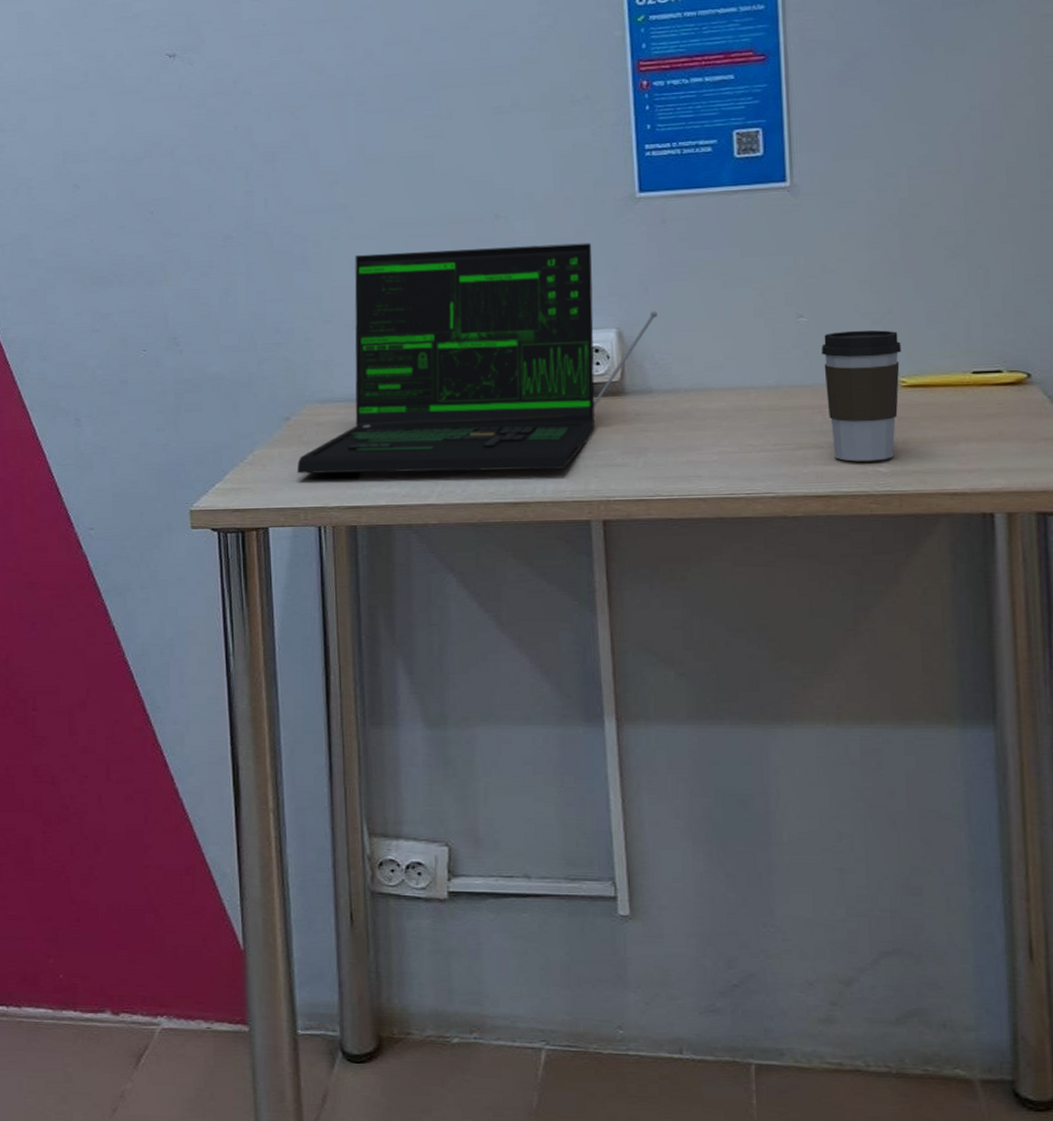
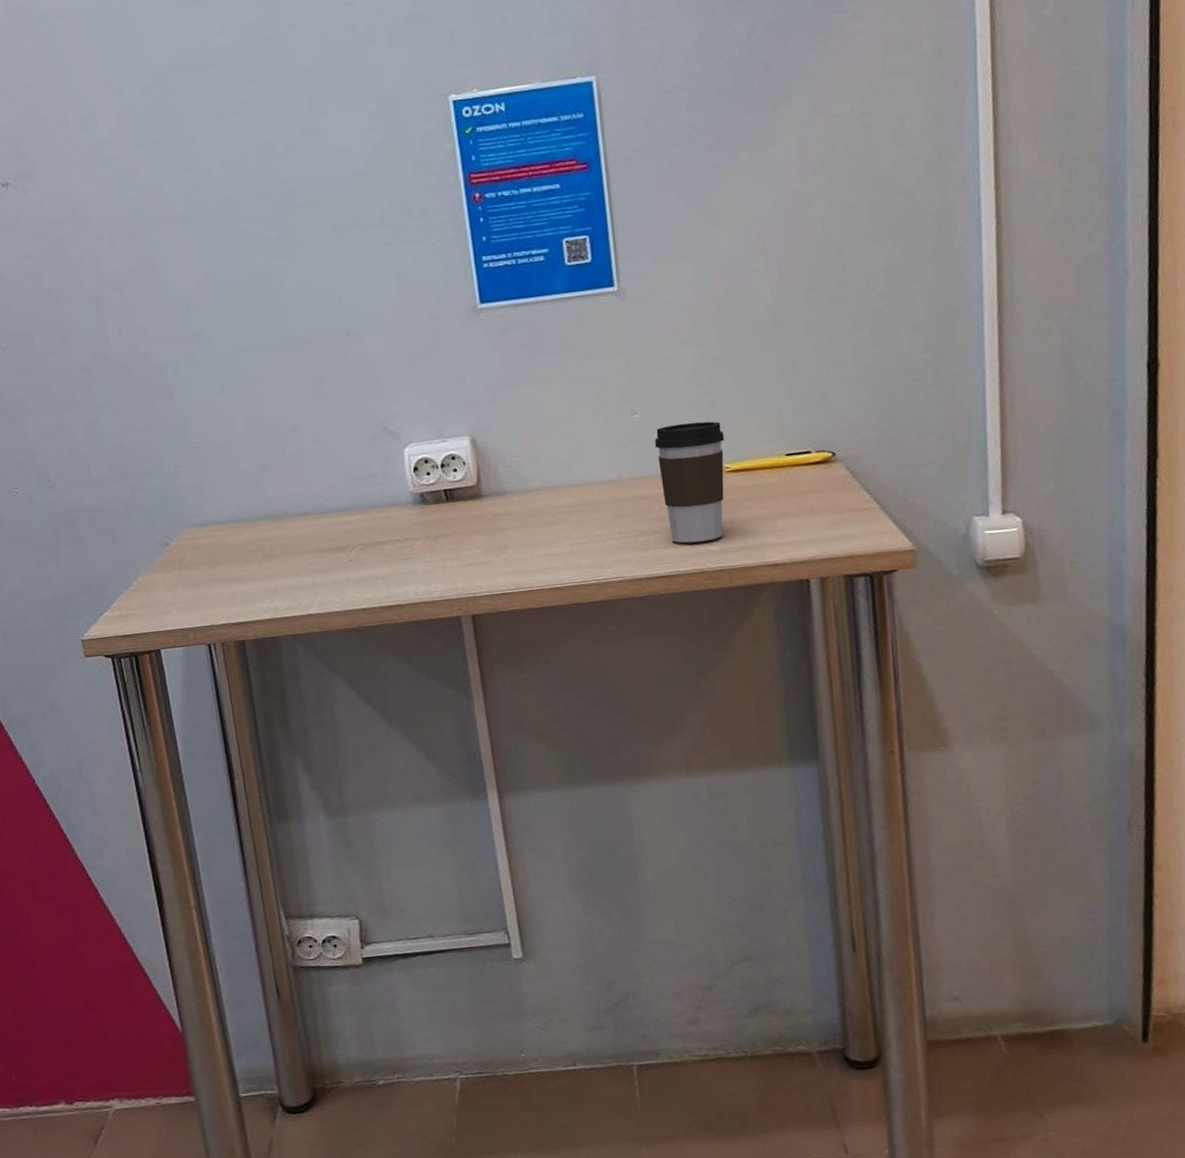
laptop: present [296,242,657,474] -> none [181,355,506,596]

